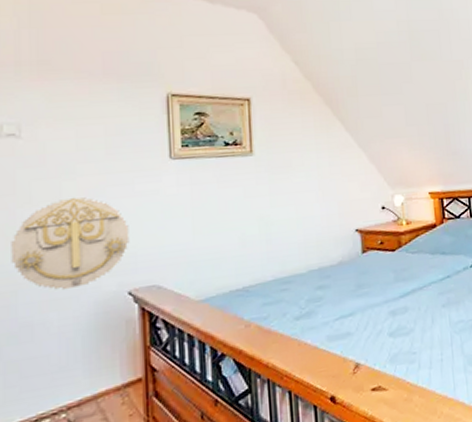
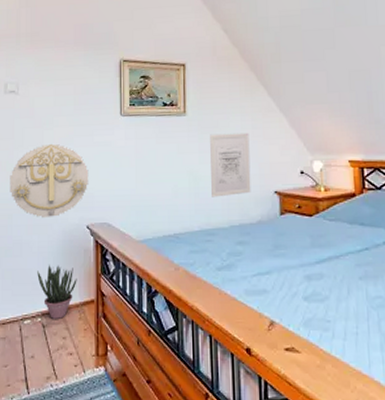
potted plant: none [58,344,117,413] -> present [37,264,77,320]
wall art: none [282,170,331,243] -> present [210,132,251,198]

